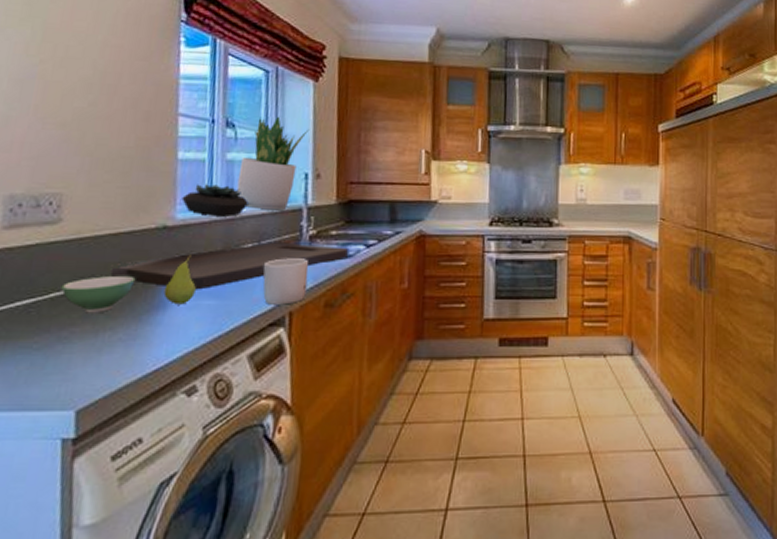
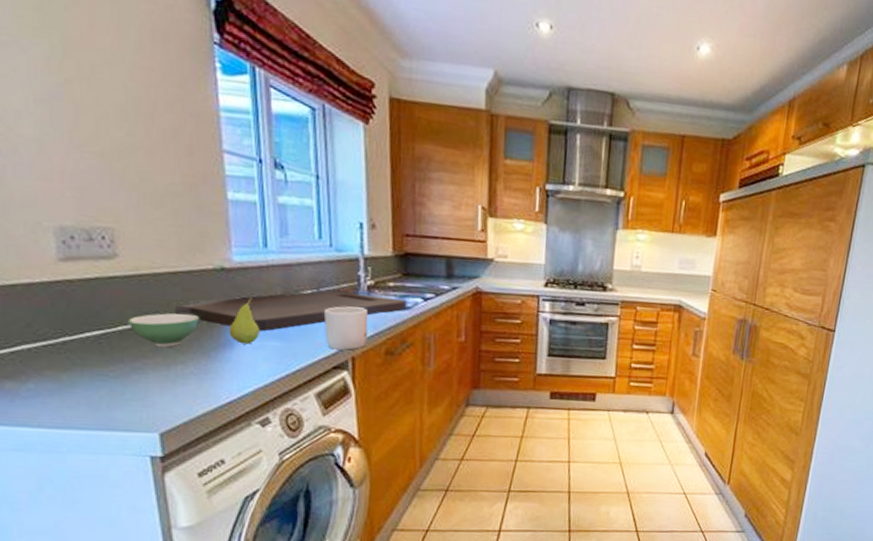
succulent plant: present [181,184,250,217] -> none [236,227,306,262]
planter: present [236,116,310,211] -> none [291,159,362,259]

